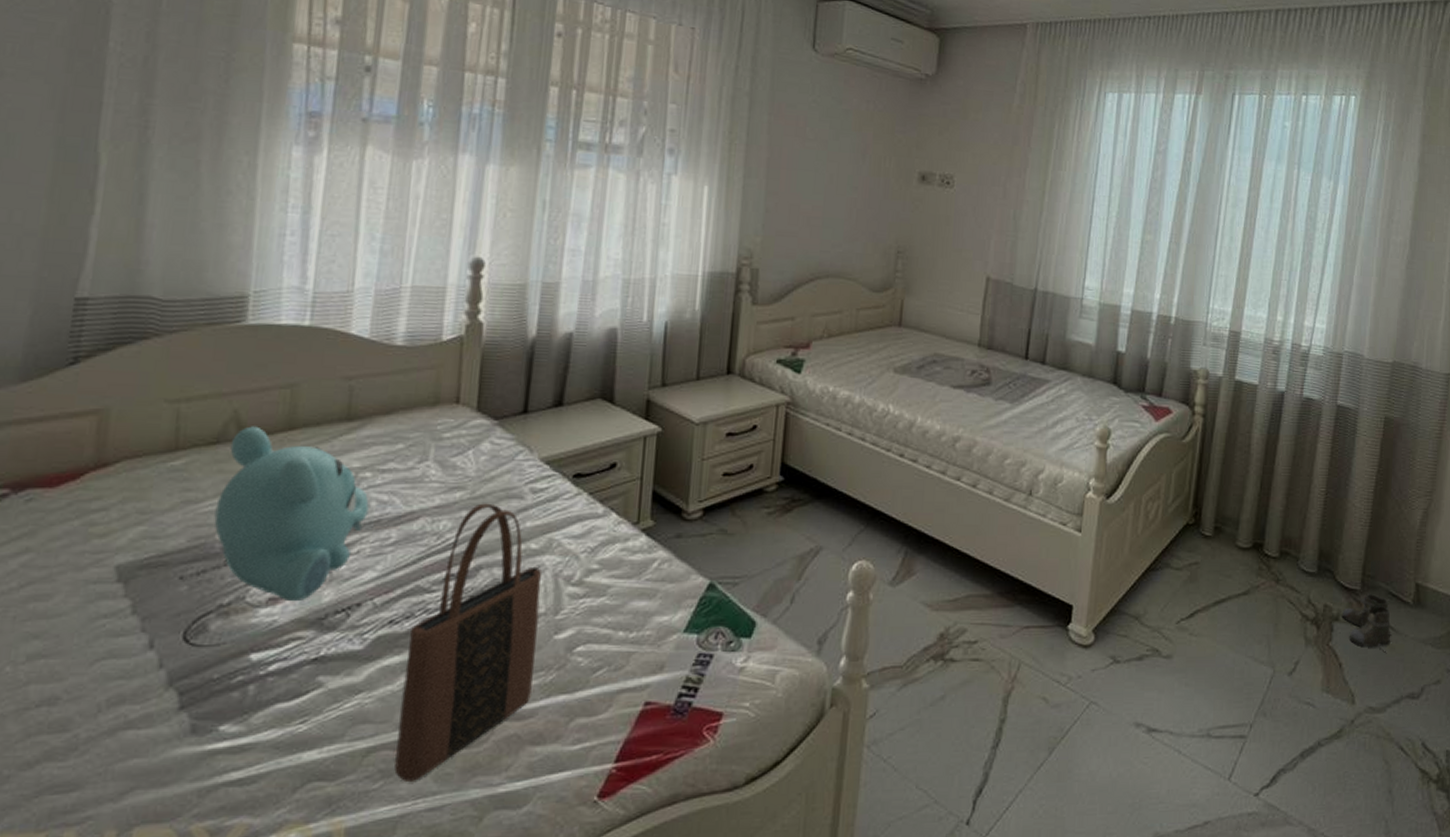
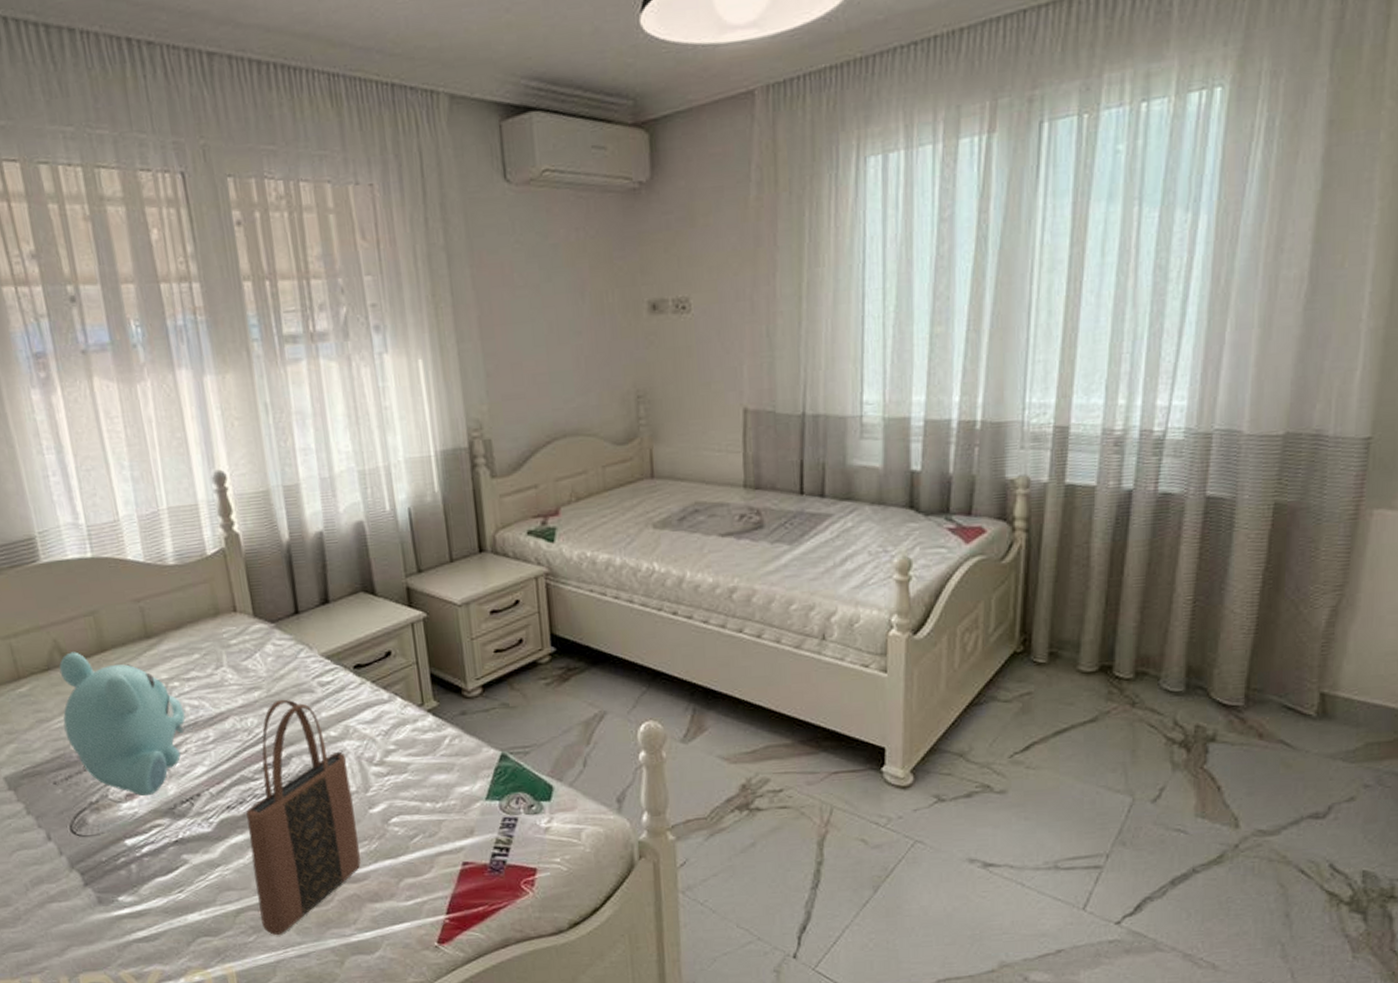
boots: present [1341,593,1391,654] -> none [1219,708,1286,773]

